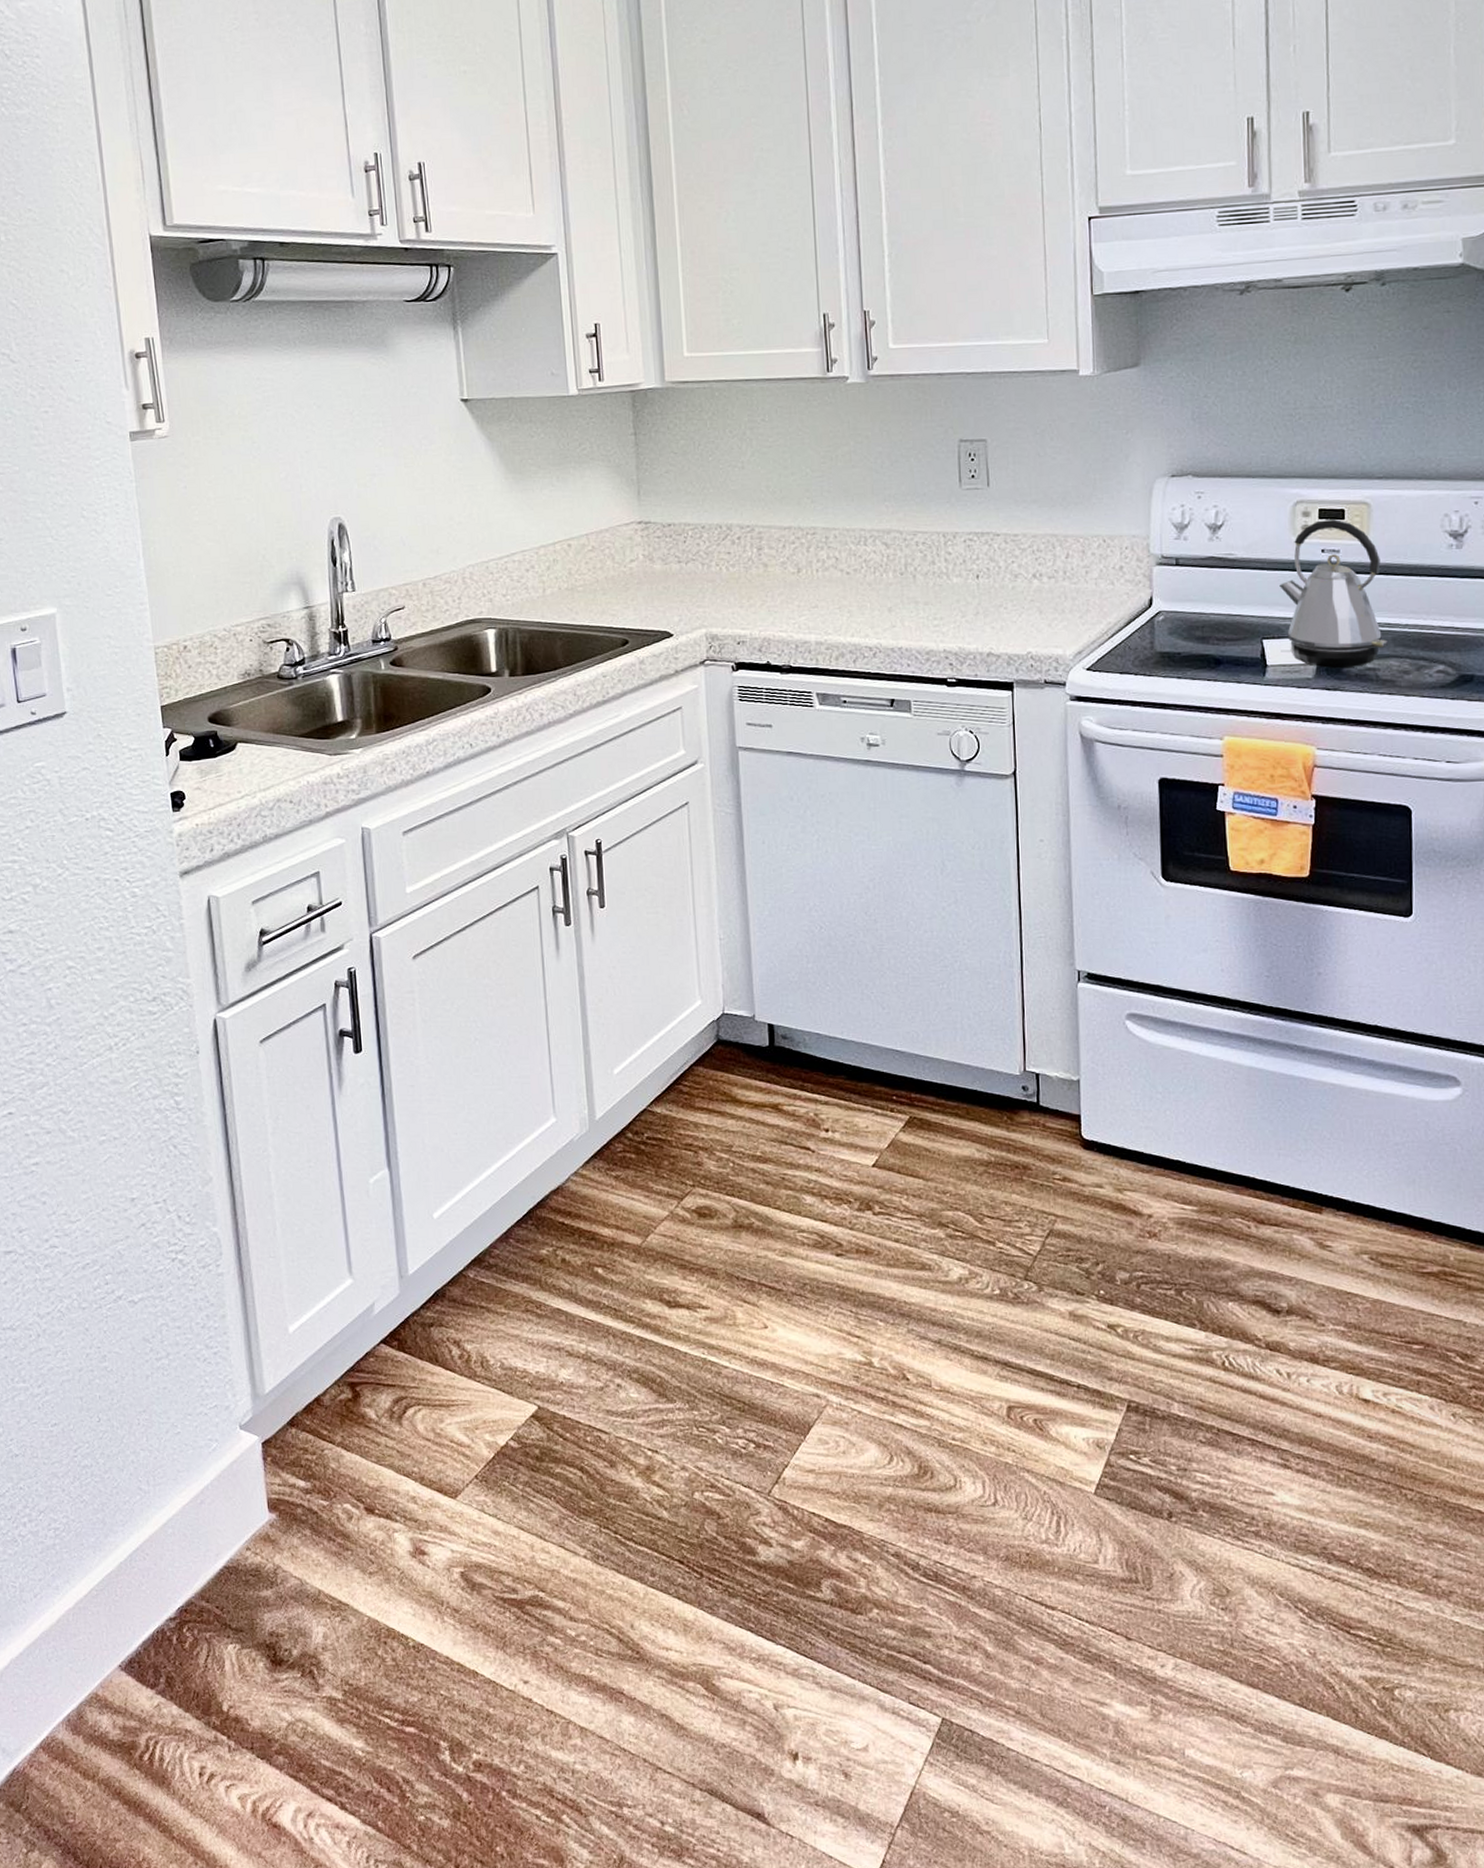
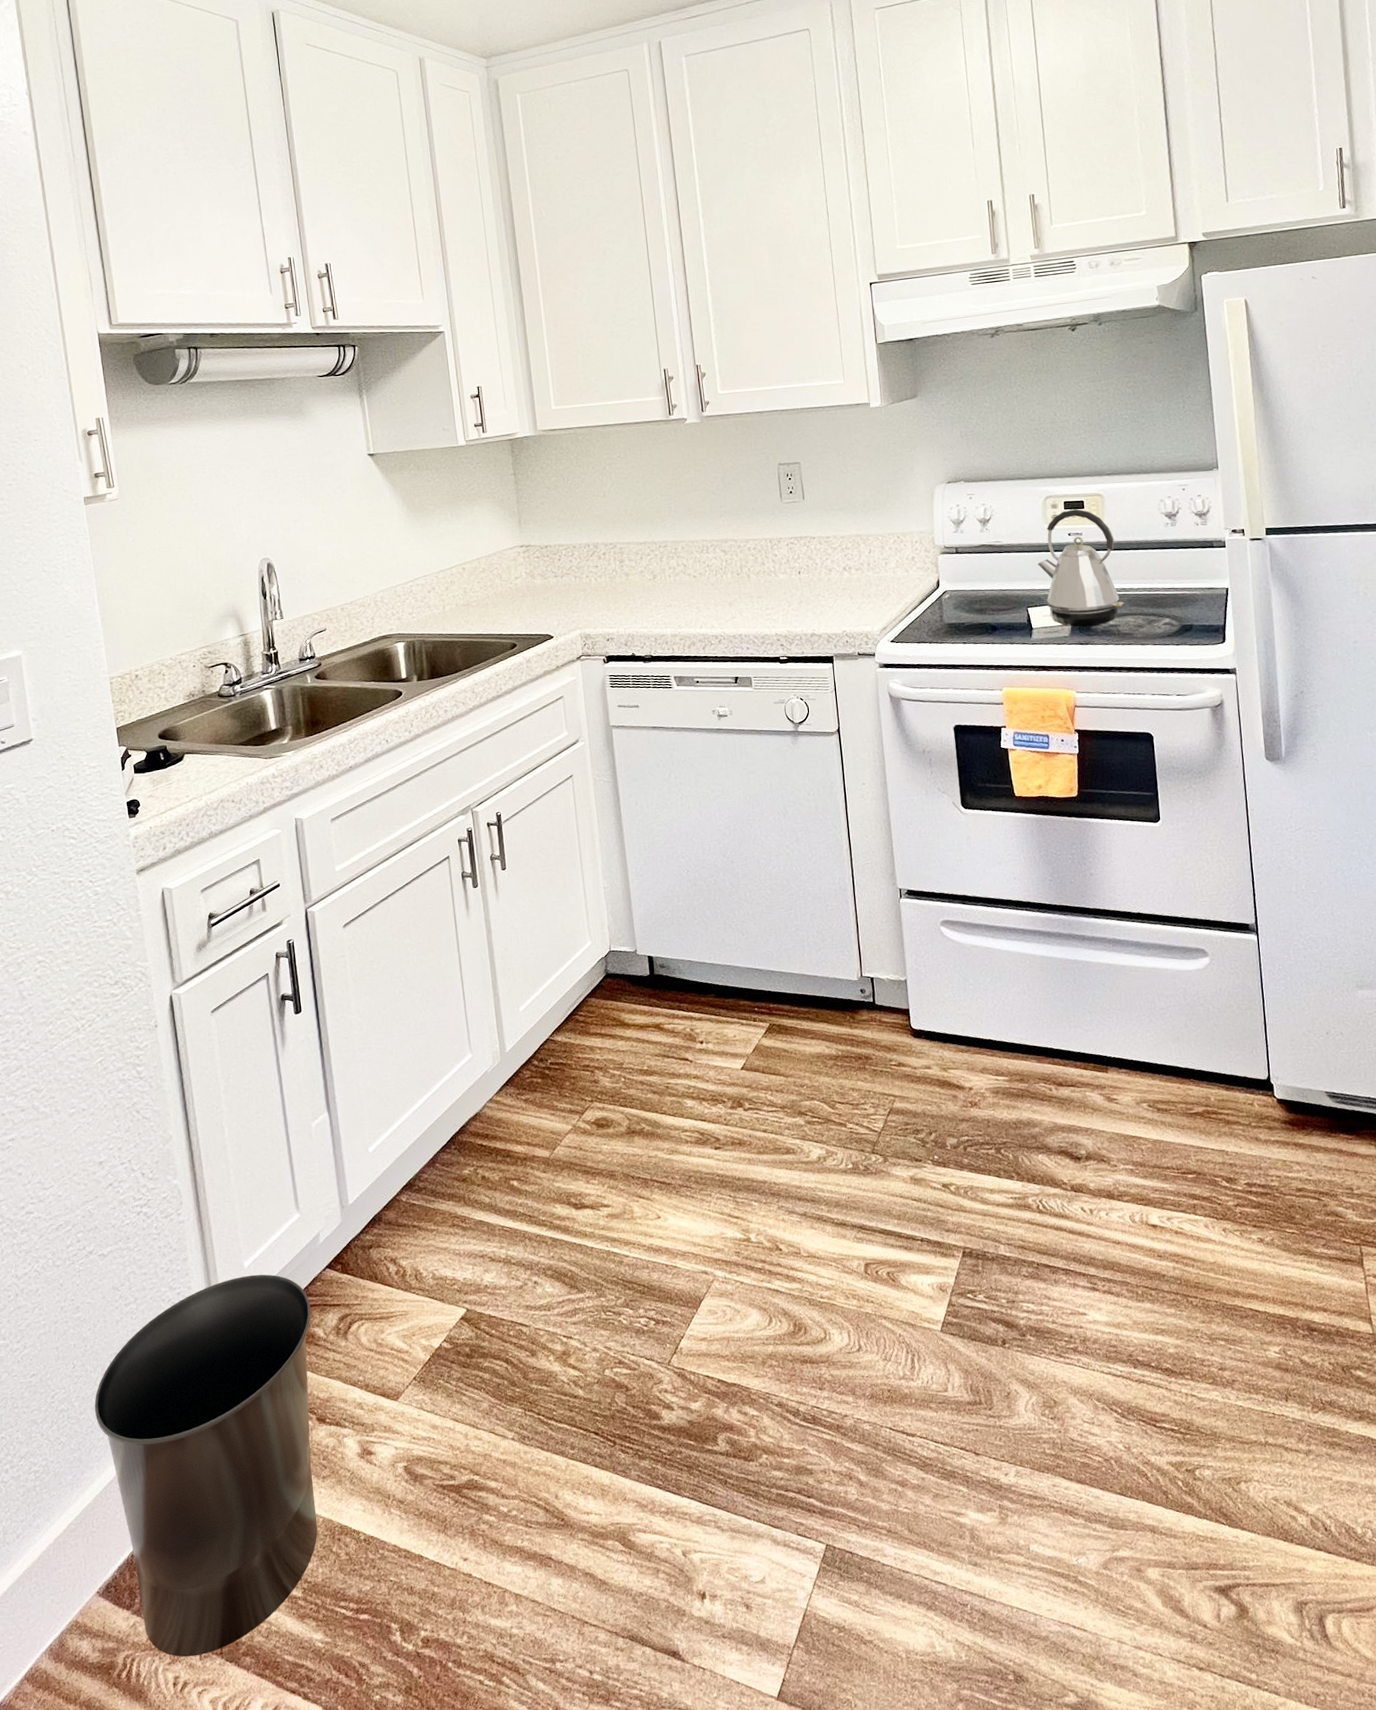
waste bin: none [120,1341,362,1748] -> present [94,1274,318,1657]

